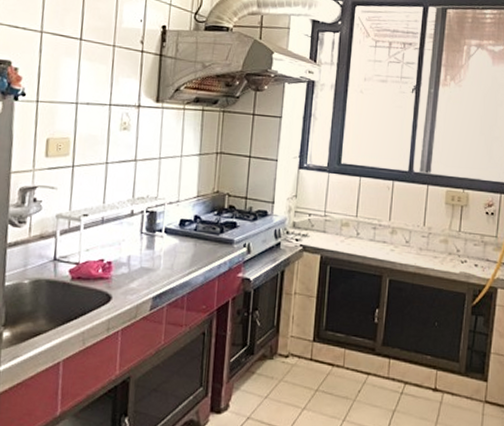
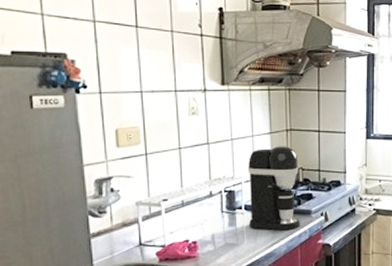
coffee maker: none [168,168,226,260] -> present [247,146,301,231]

